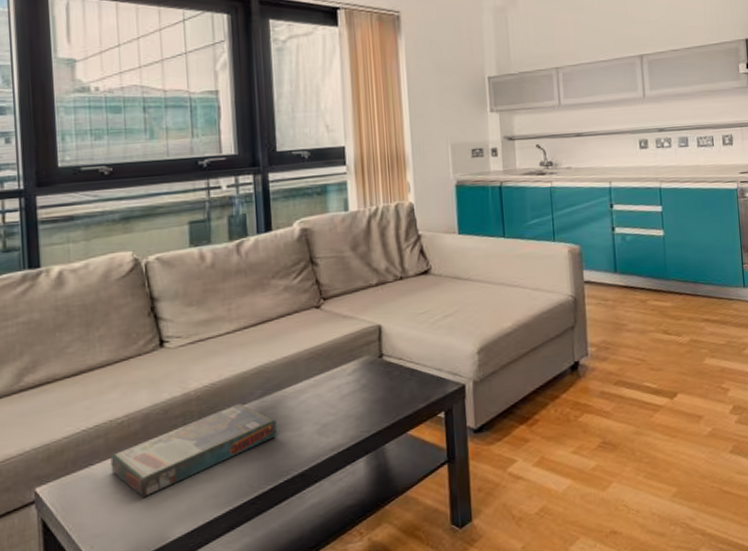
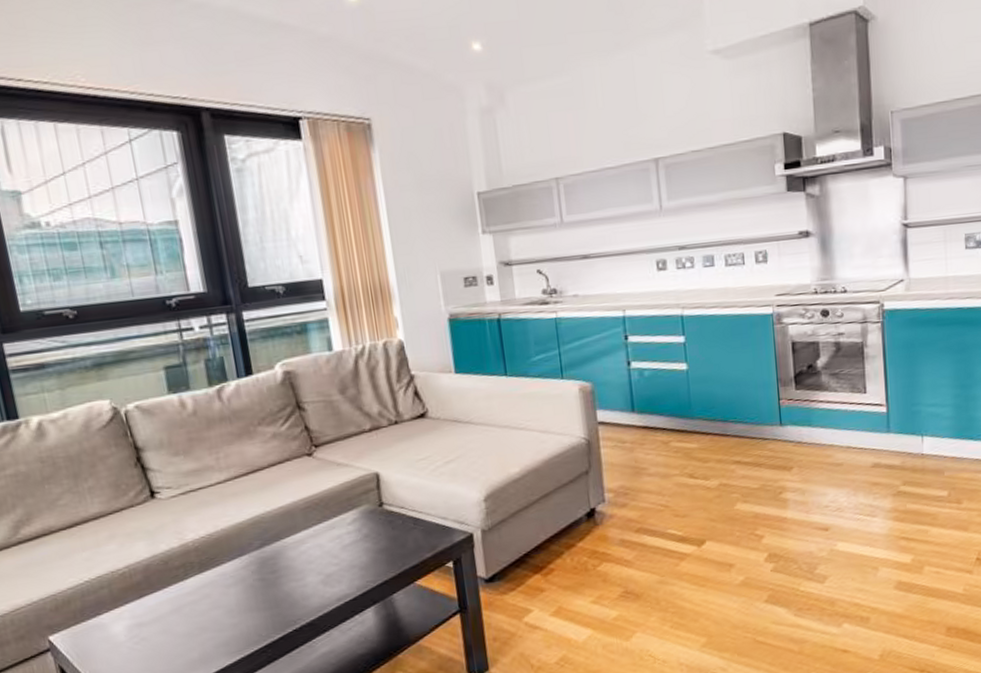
board game: present [110,403,277,498] -> none [117,553,281,646]

